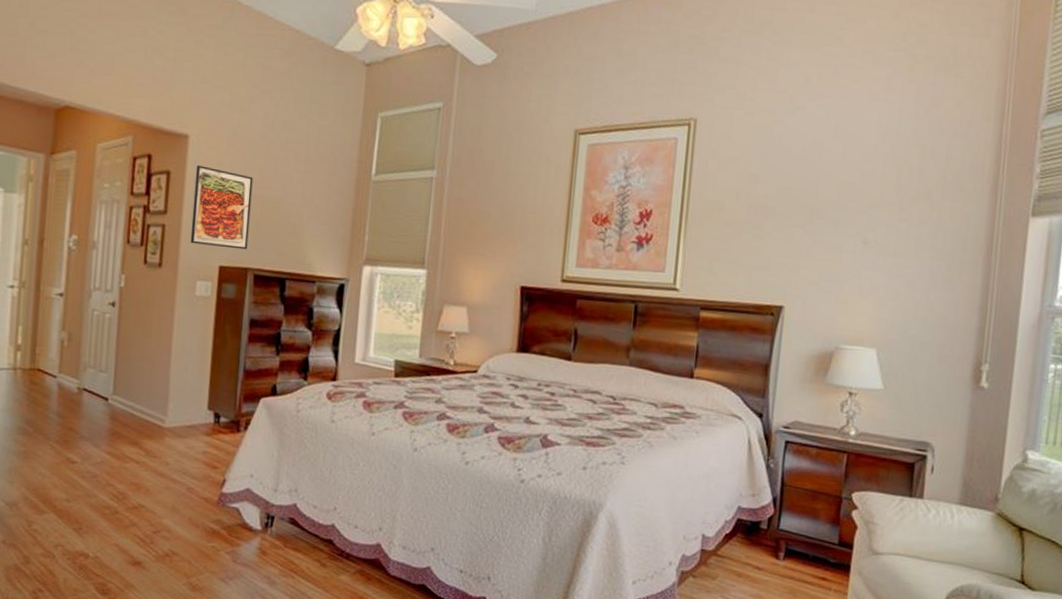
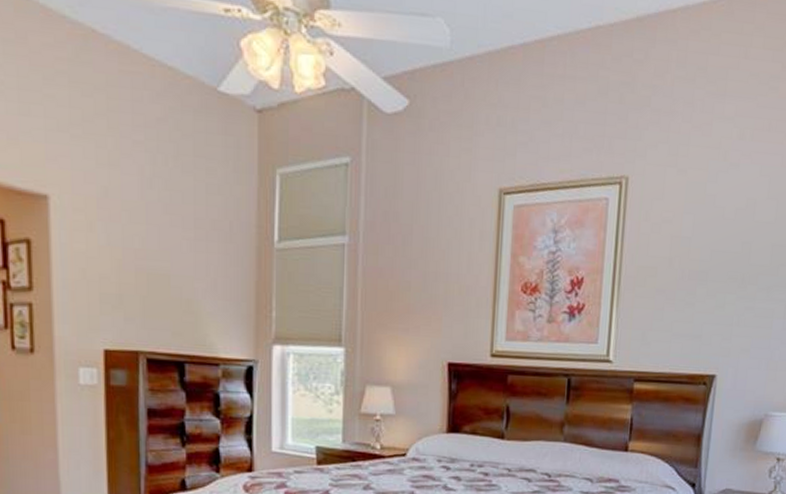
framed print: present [190,165,253,250] -> none [62,232,136,331]

